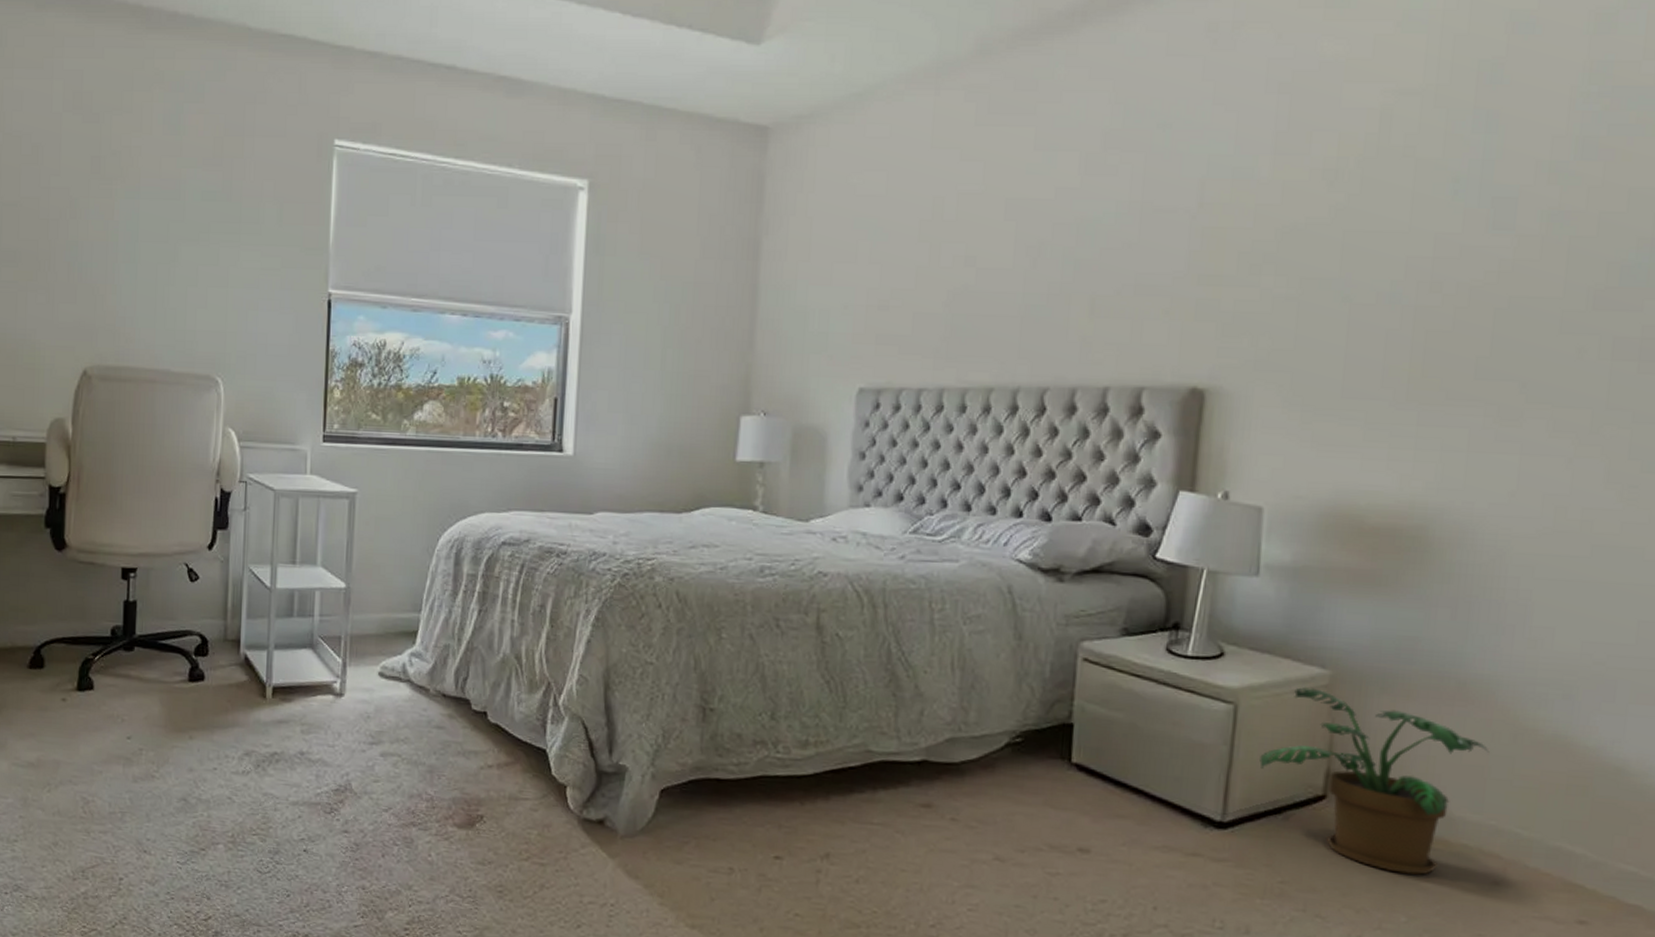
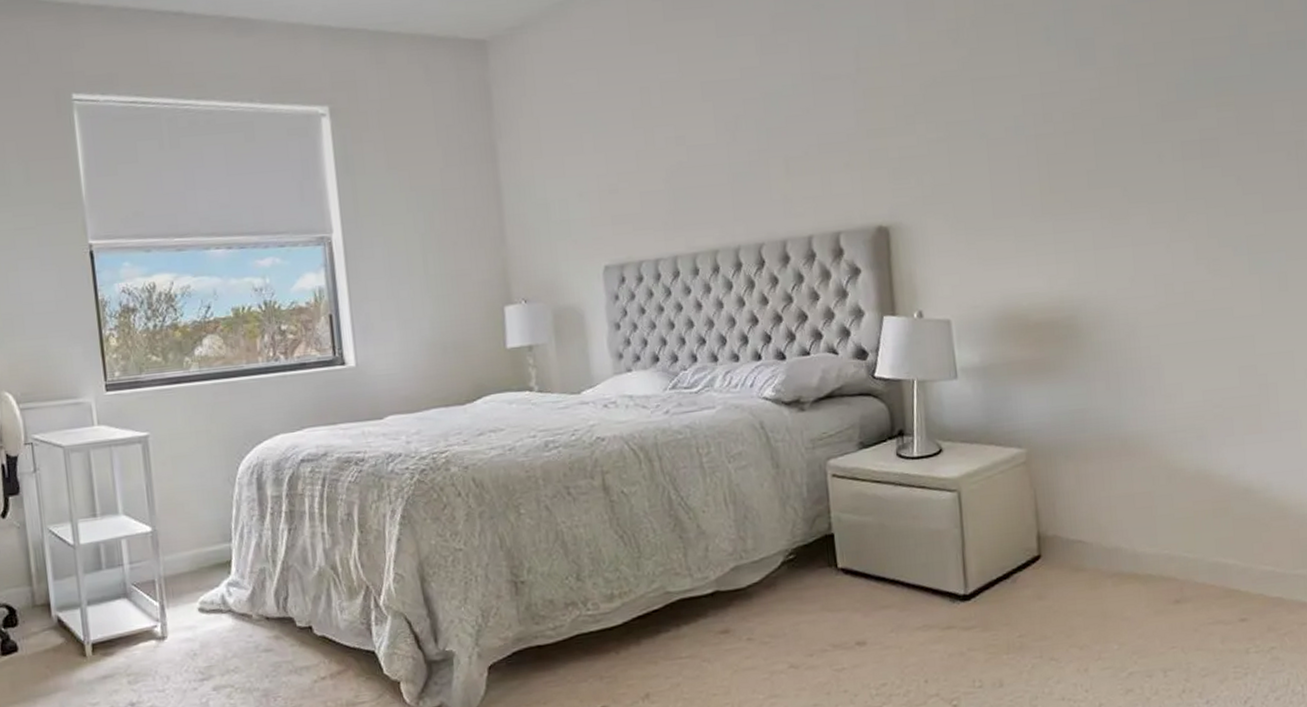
potted plant: present [1259,687,1490,875] -> none [985,466,1154,609]

